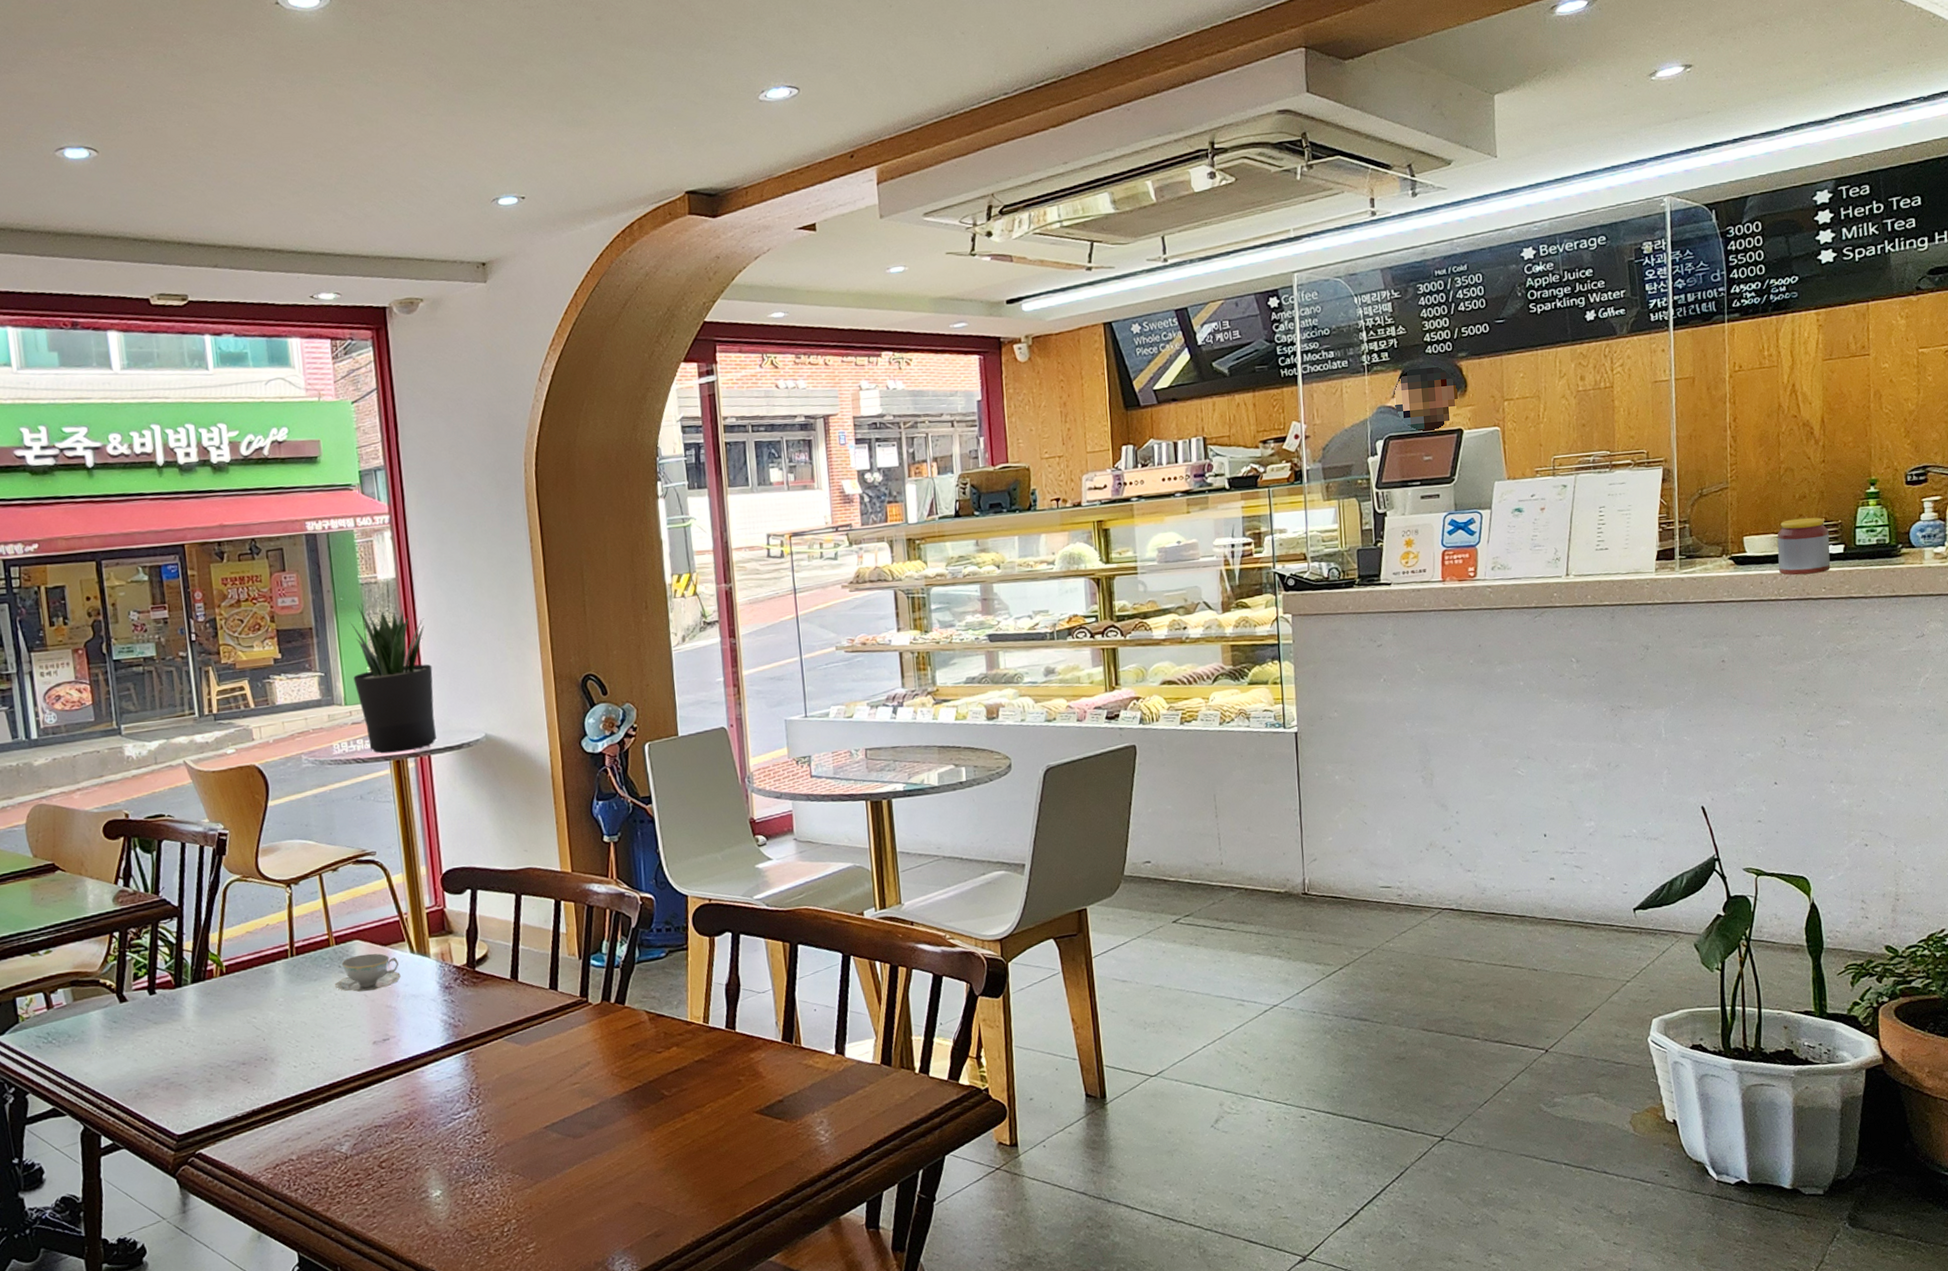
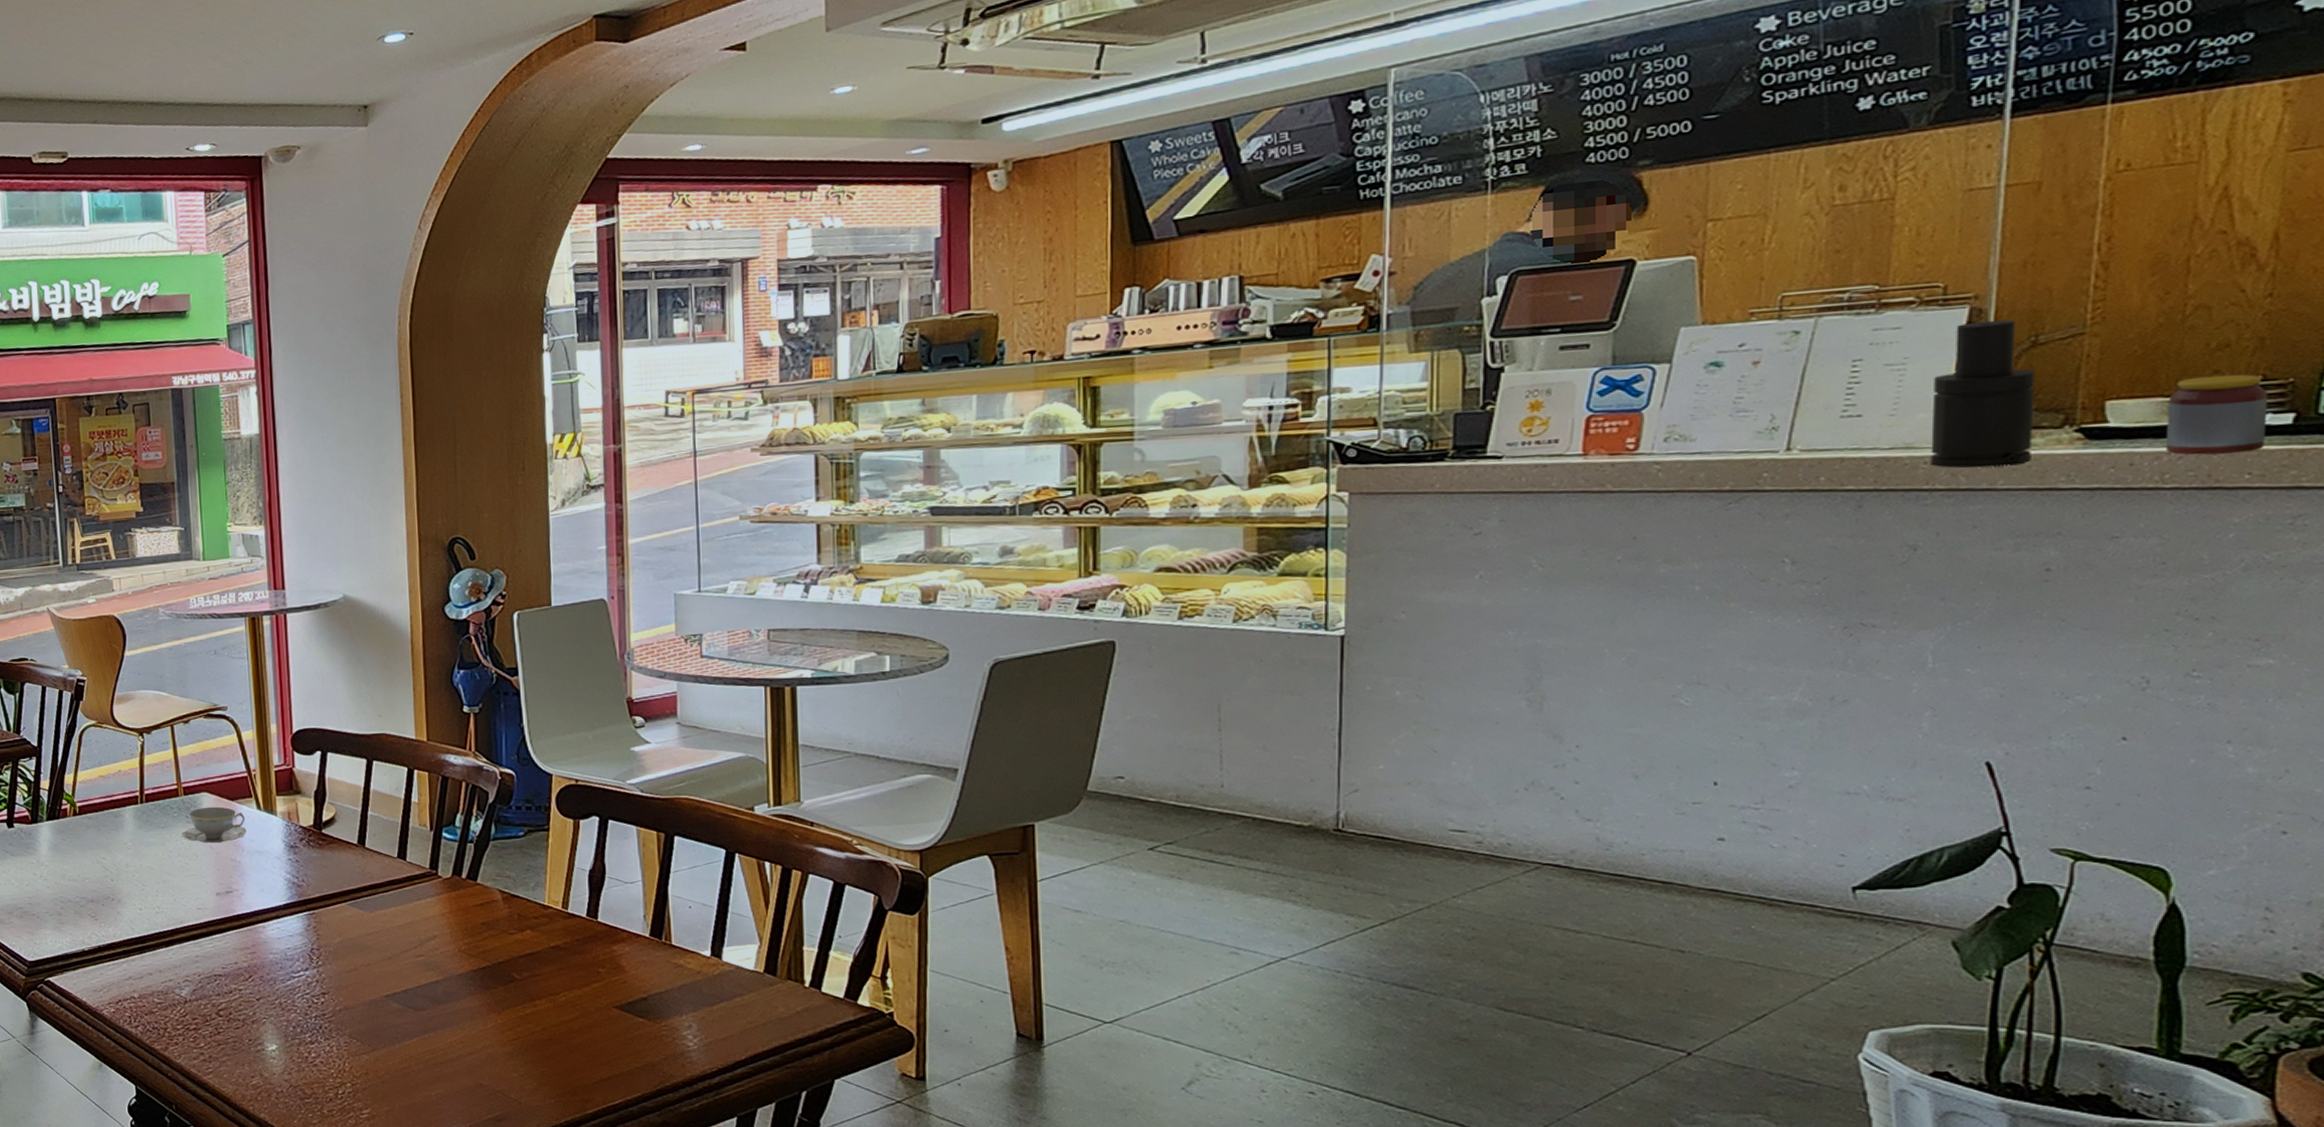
planter: present [349,604,436,753] -> none [211,460,293,610]
dispenser: none [1647,477,1707,588] -> present [1931,320,2035,469]

